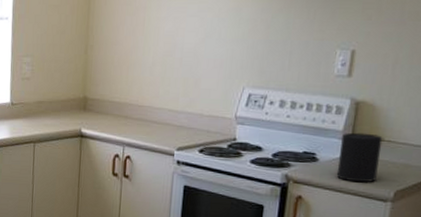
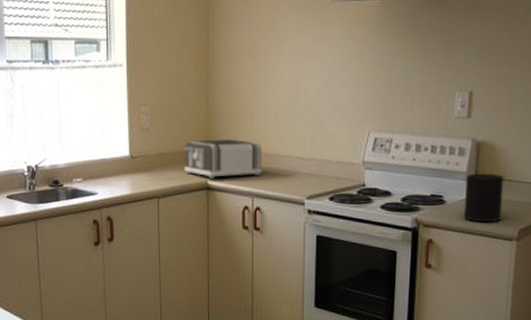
toaster: none [60,90,135,127] -> present [184,139,262,179]

